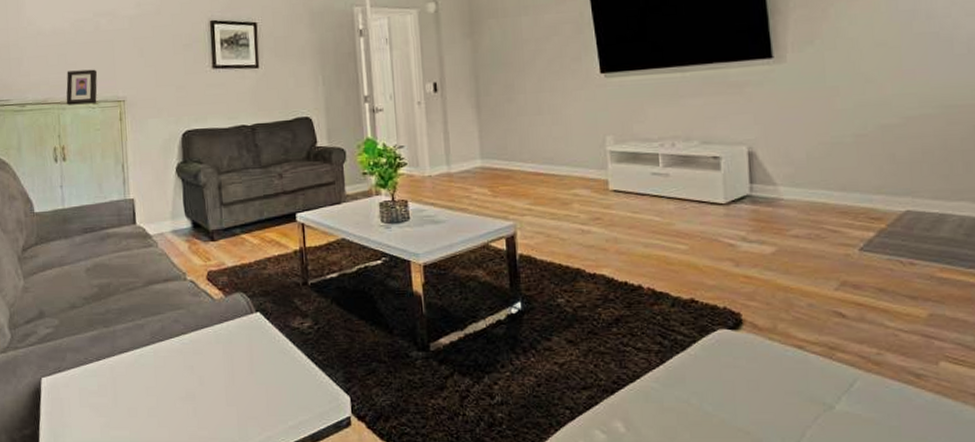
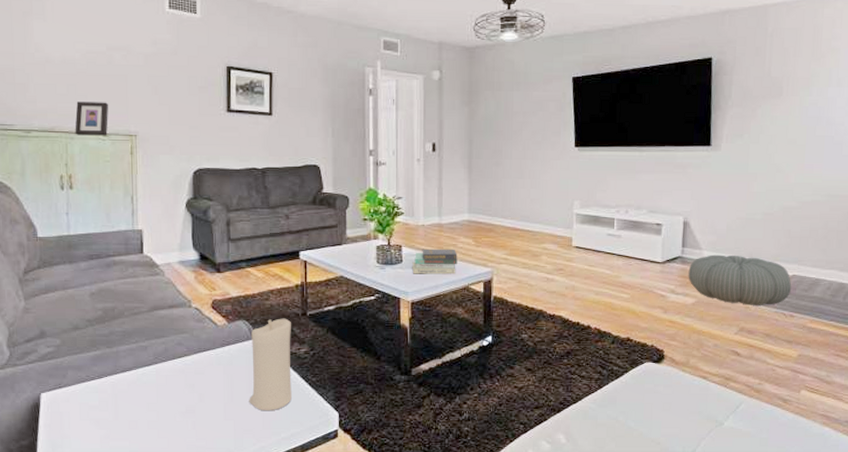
candle: none [250,289,297,396] -> present [249,318,292,411]
books: none [421,201,473,233] -> present [412,248,458,275]
pouf: none [761,189,907,252] -> present [688,254,792,305]

